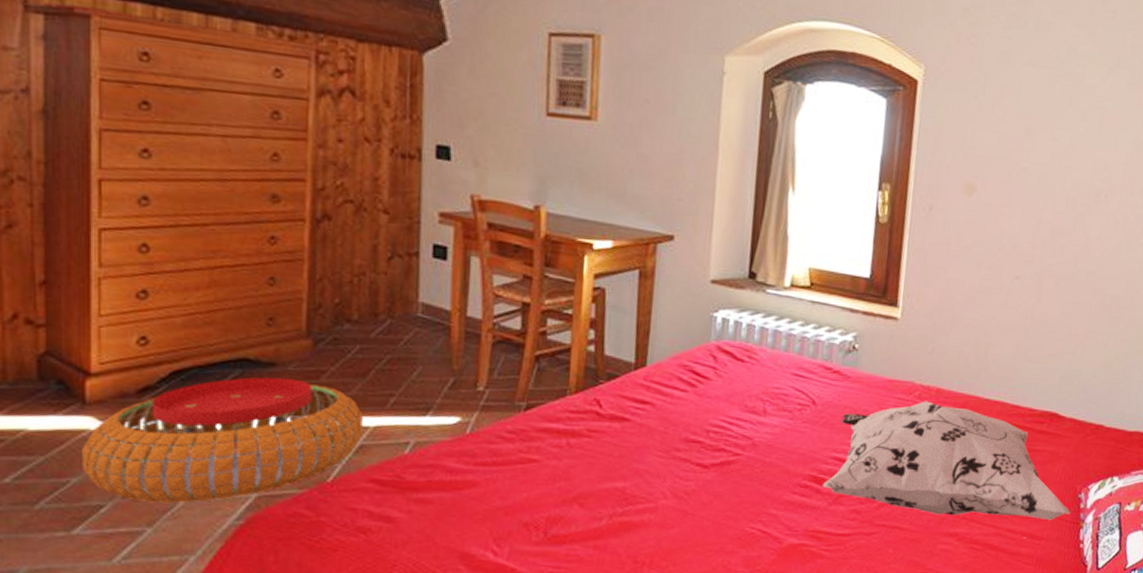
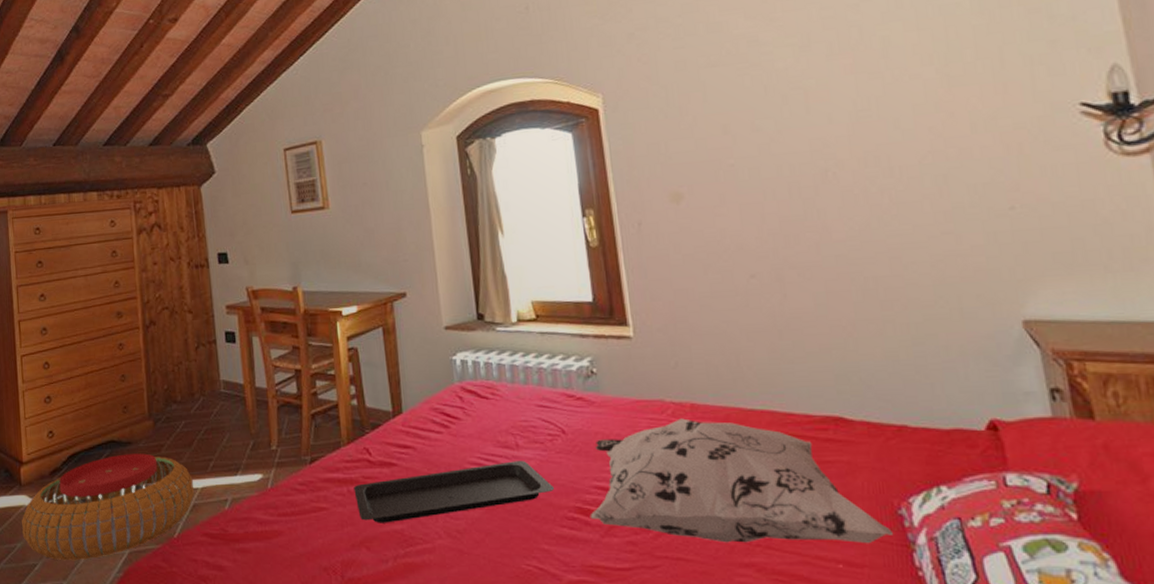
serving tray: none [574,426,794,480] -> present [353,460,555,523]

